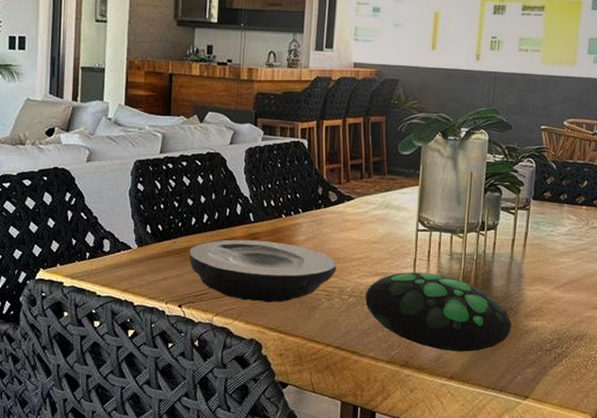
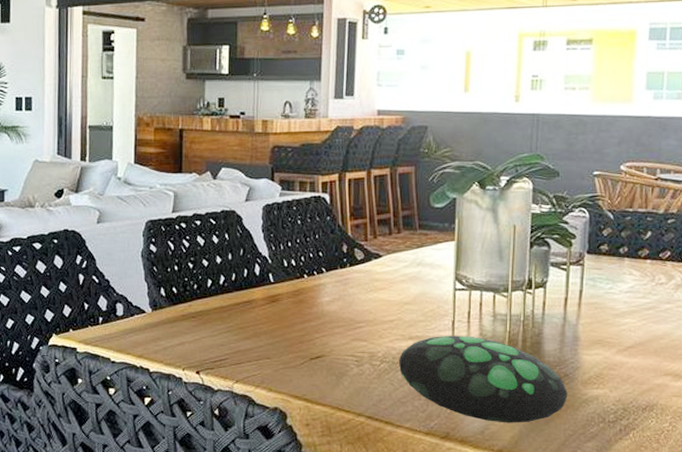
plate: present [190,239,336,303] -> none [206,301,366,369]

